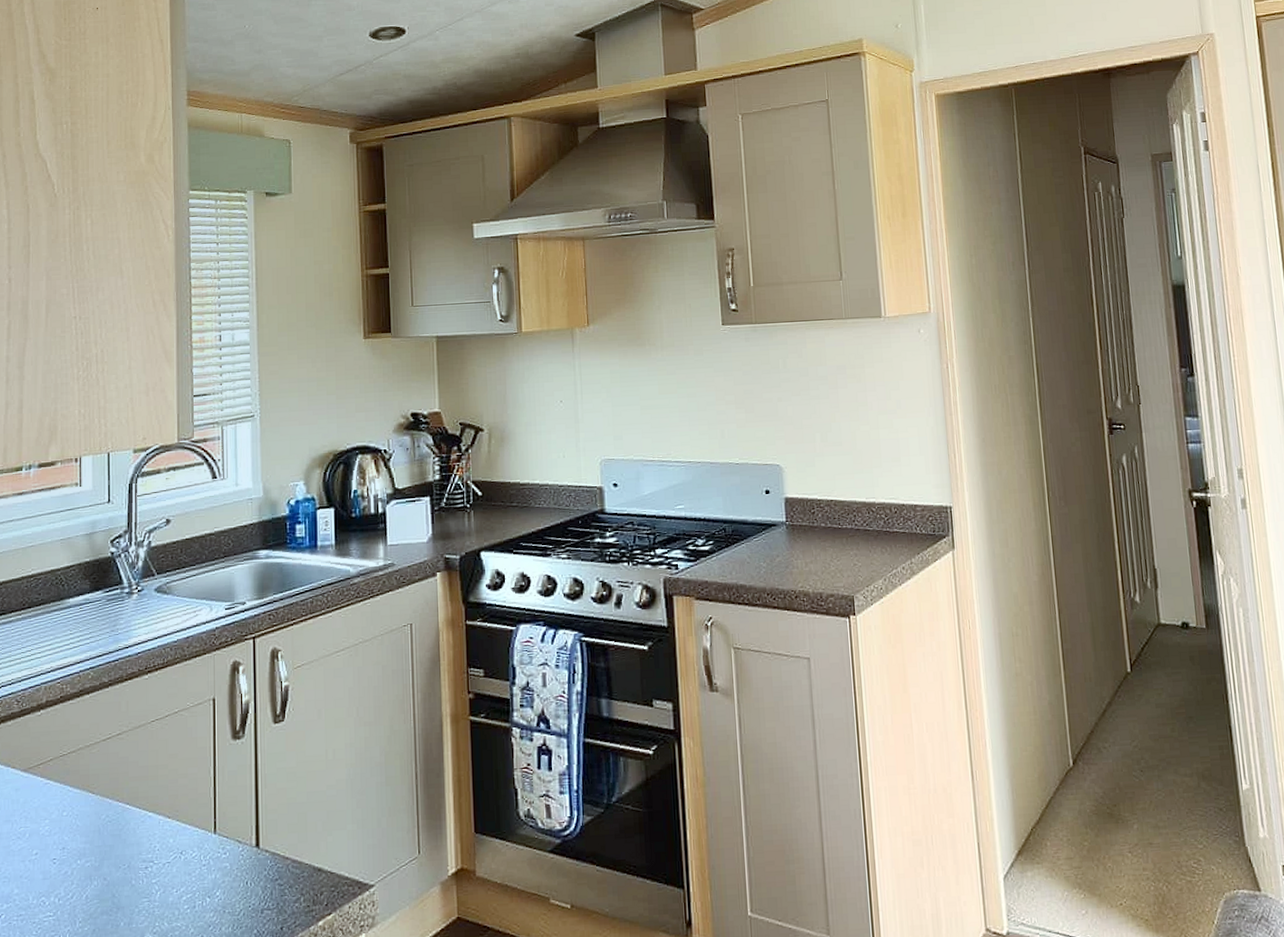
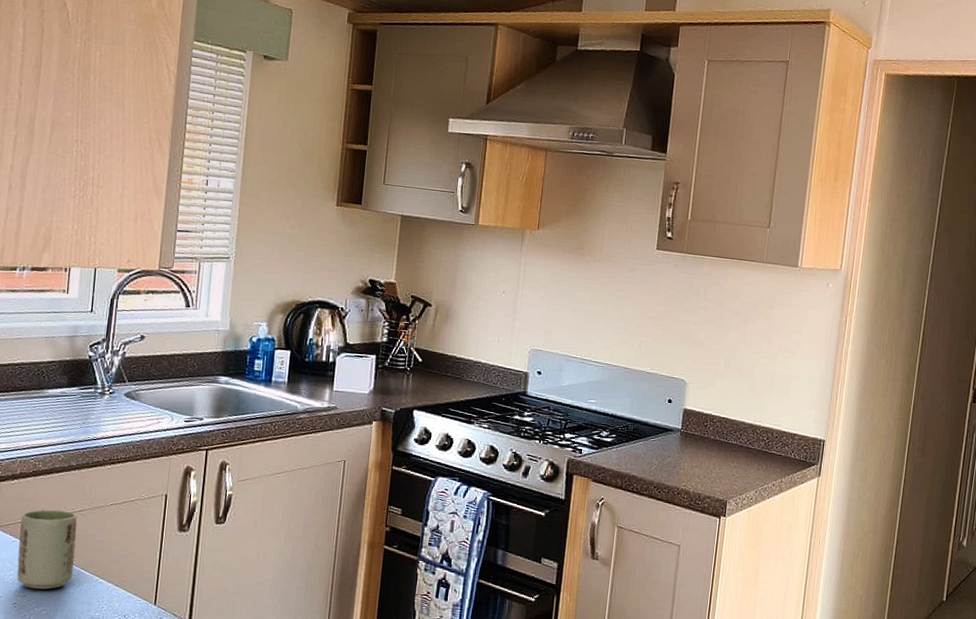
cup: none [52,737,117,837] -> present [17,509,77,590]

